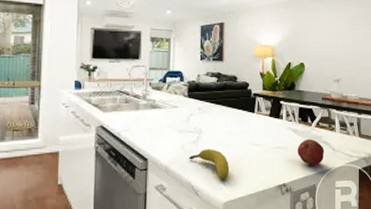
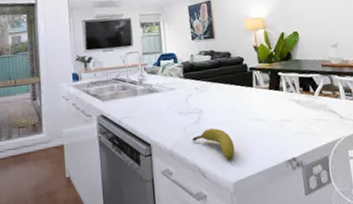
fruit: present [297,138,325,165] -> none [302,108,332,136]

